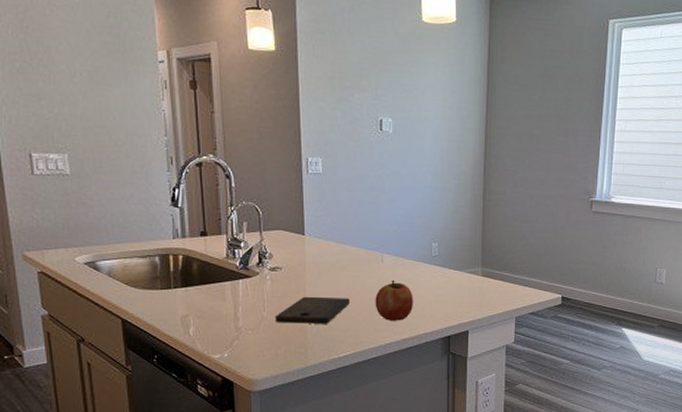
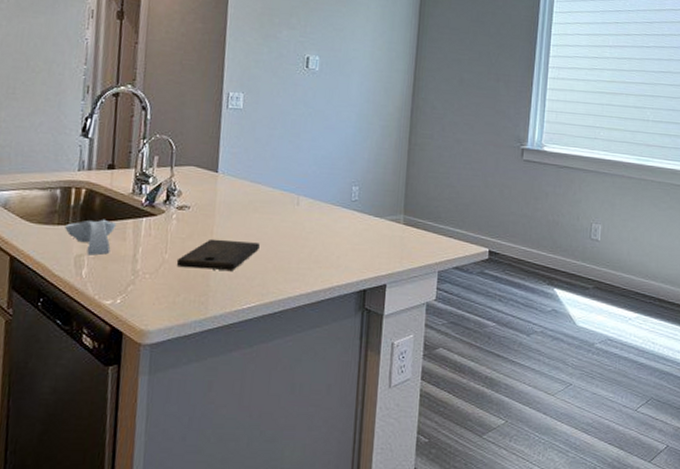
spoon rest: none [168,282,216,316] -> present [65,219,117,256]
fruit: present [375,279,414,321] -> none [286,224,329,270]

